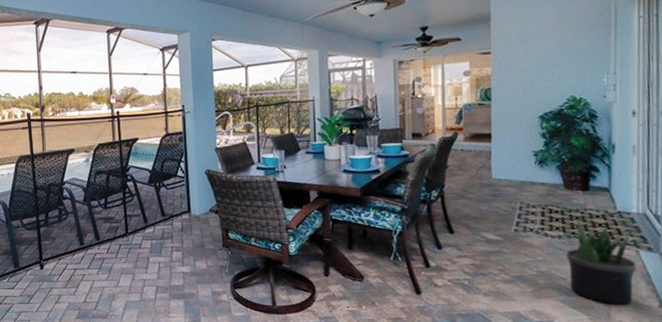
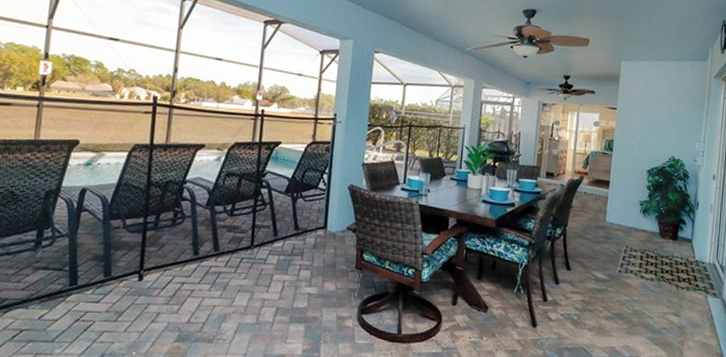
planter: present [566,217,637,305] -> none [655,263,705,343]

